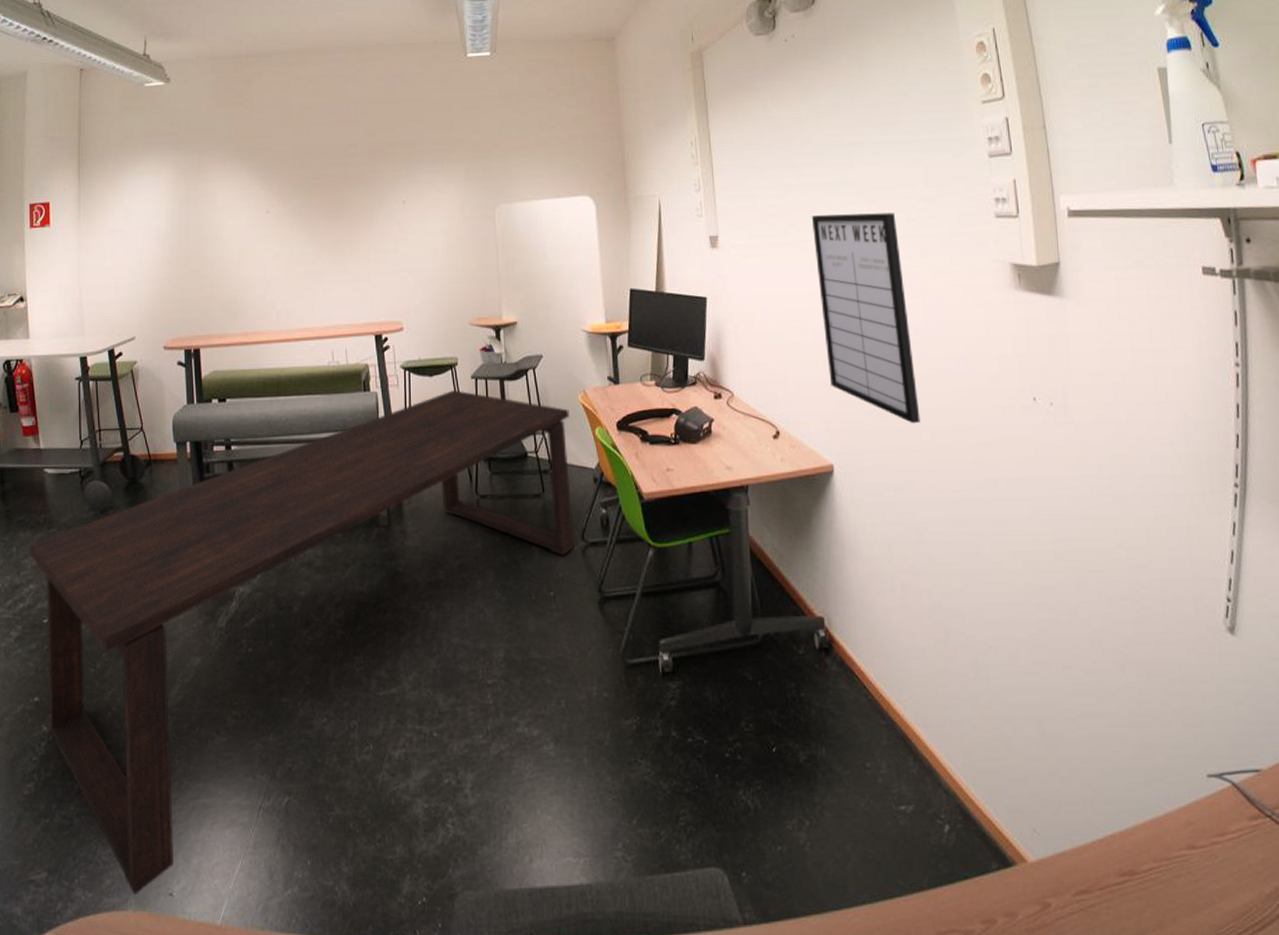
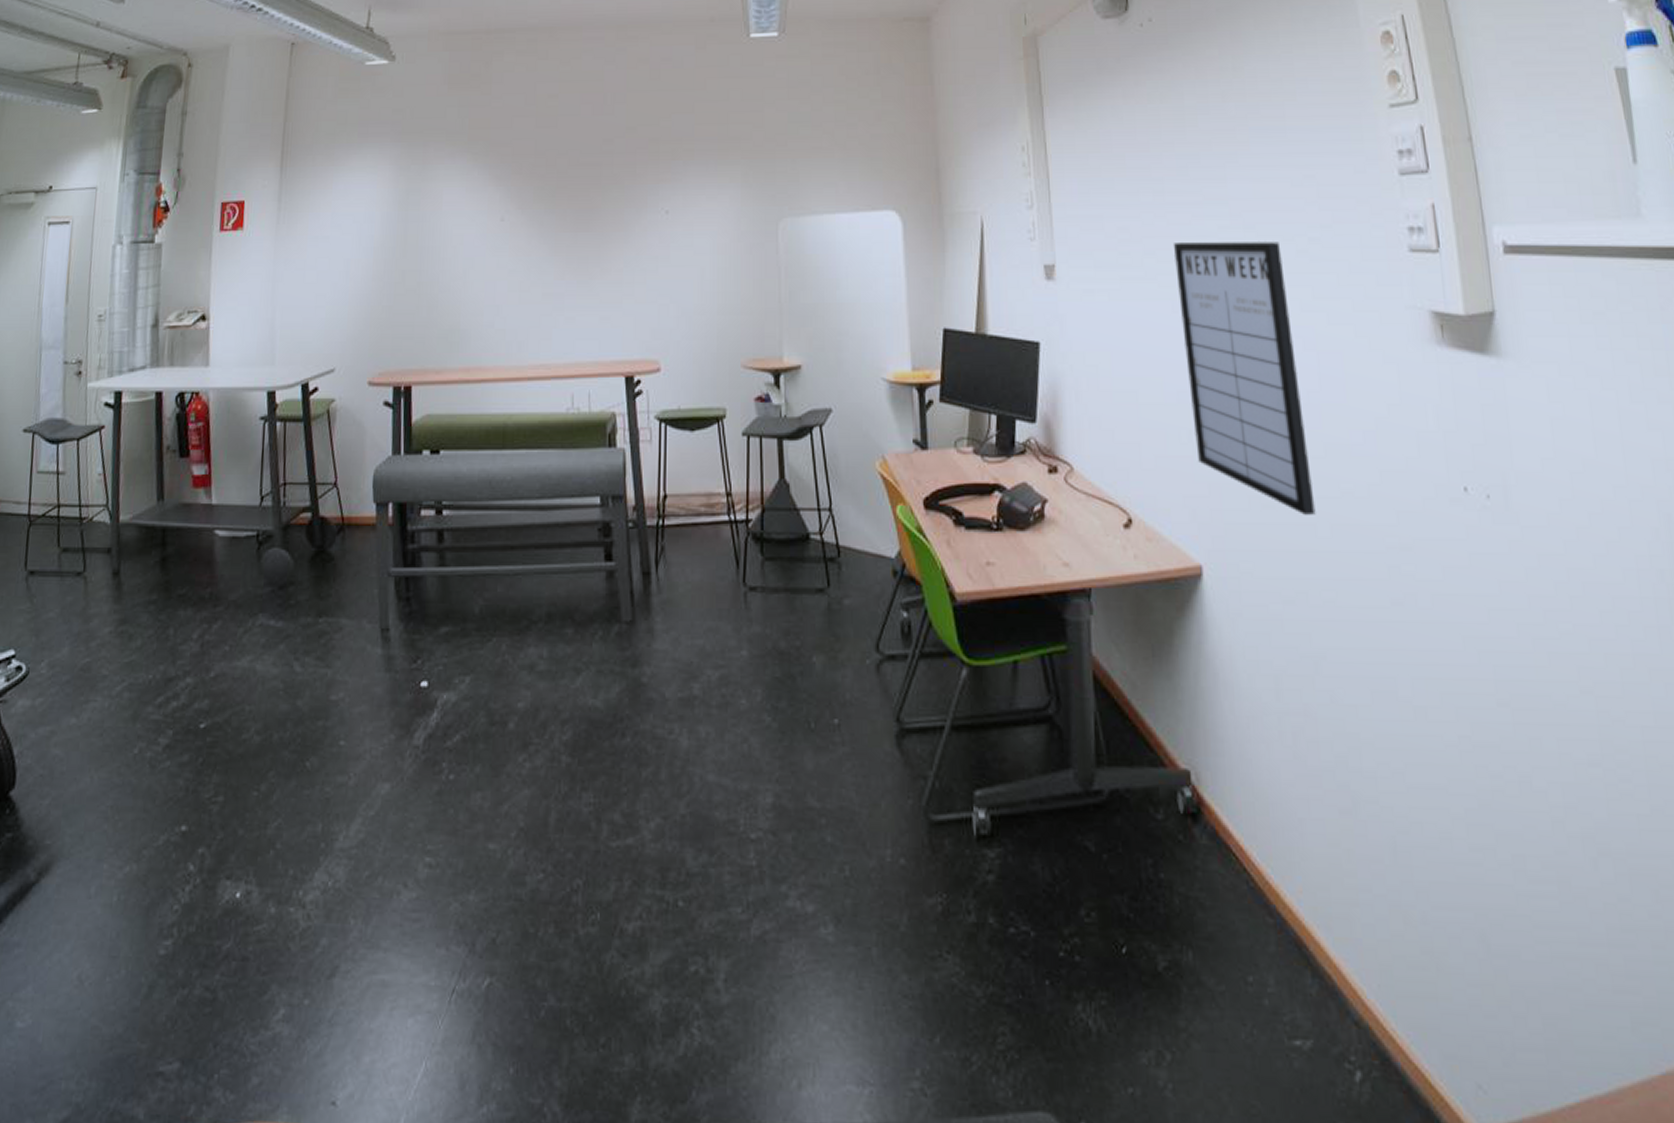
dining table: present [29,389,576,896] -> none [188,448,868,1102]

